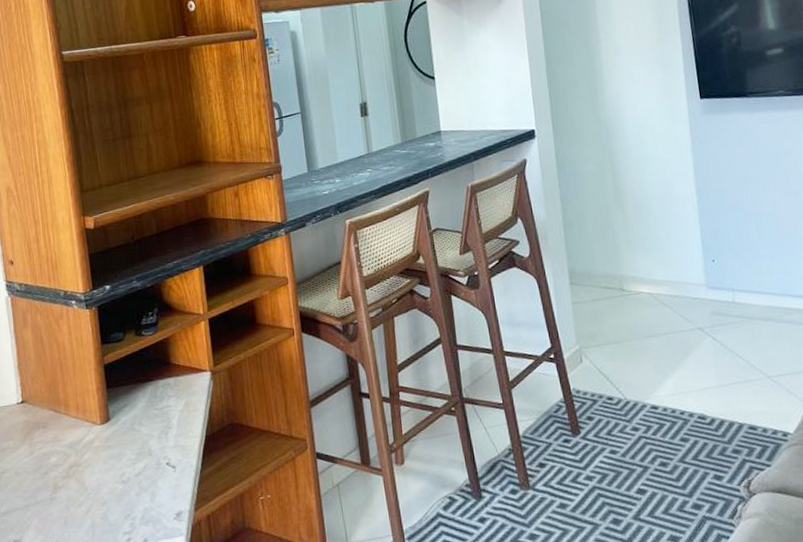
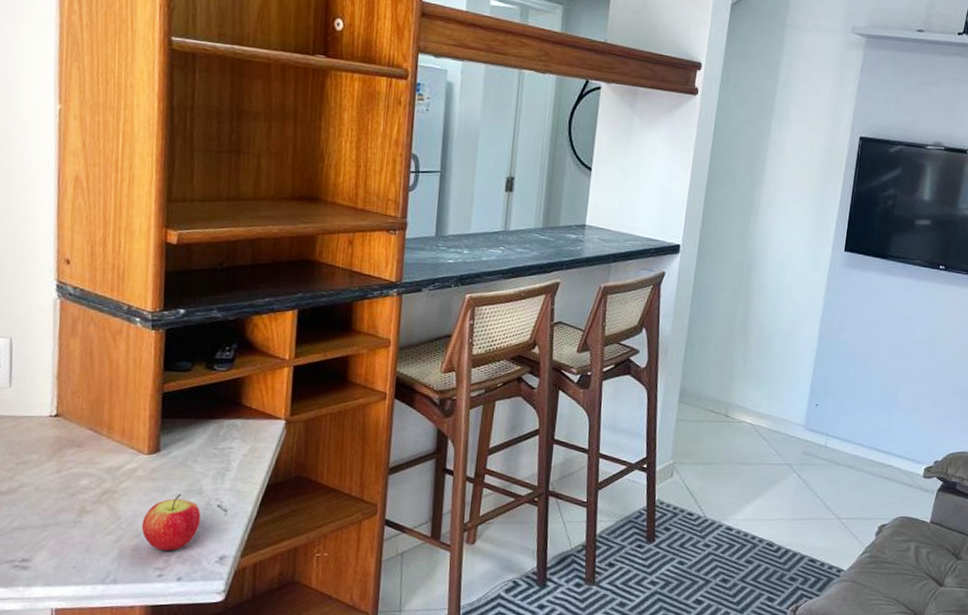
apple: none [106,457,155,515] -> present [141,494,201,551]

